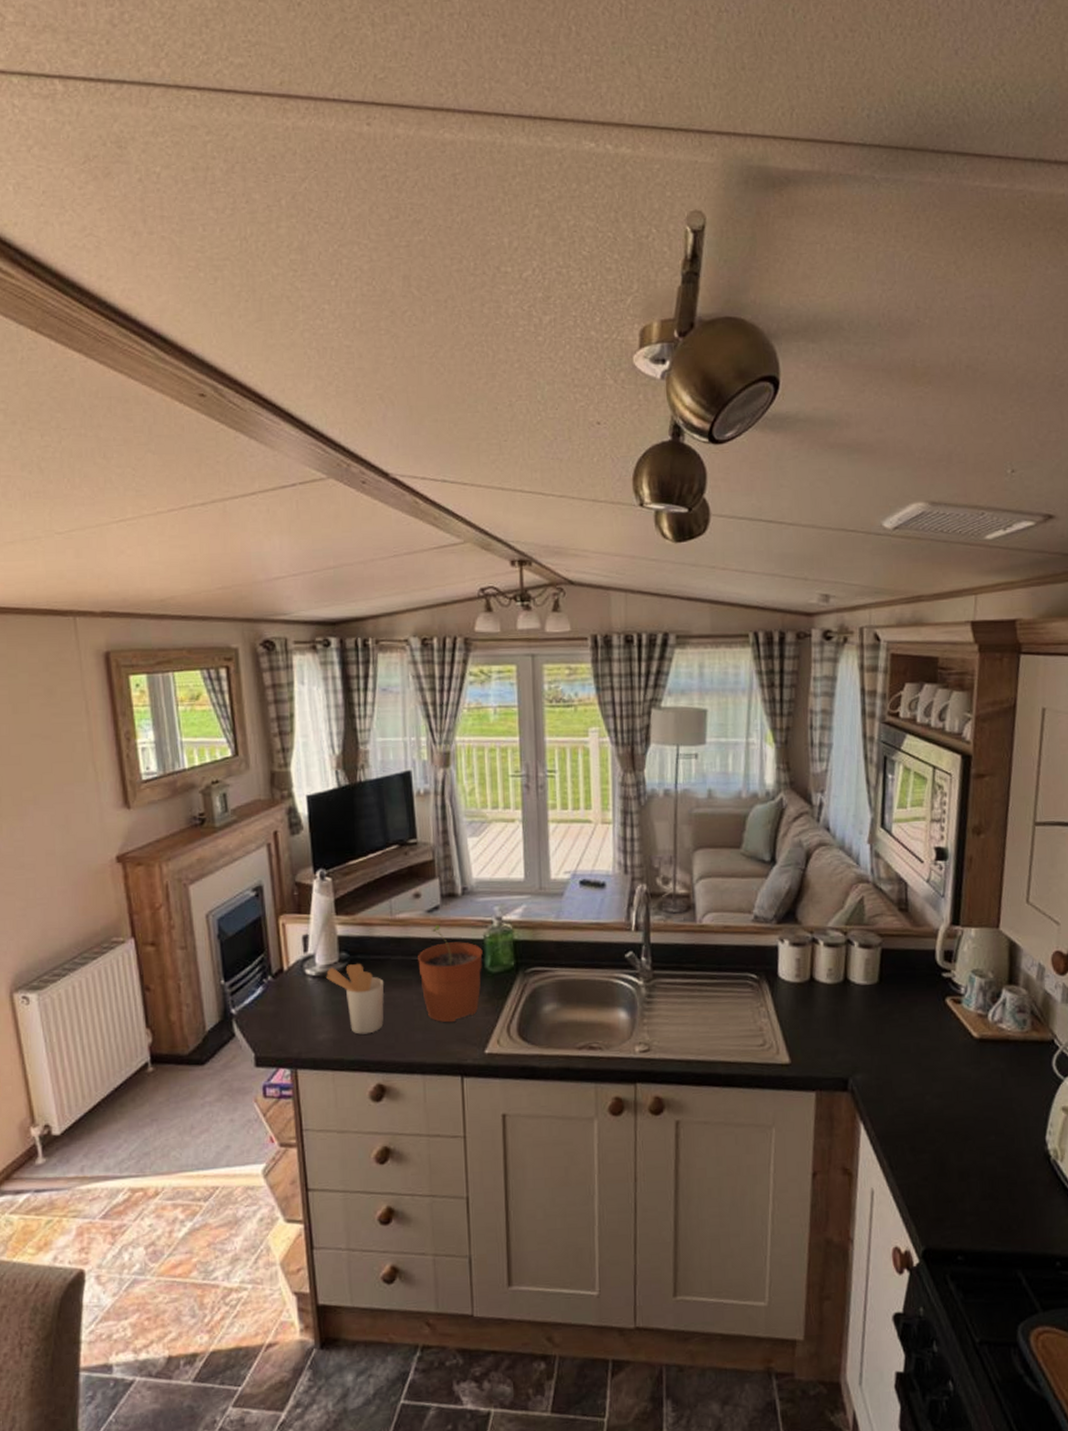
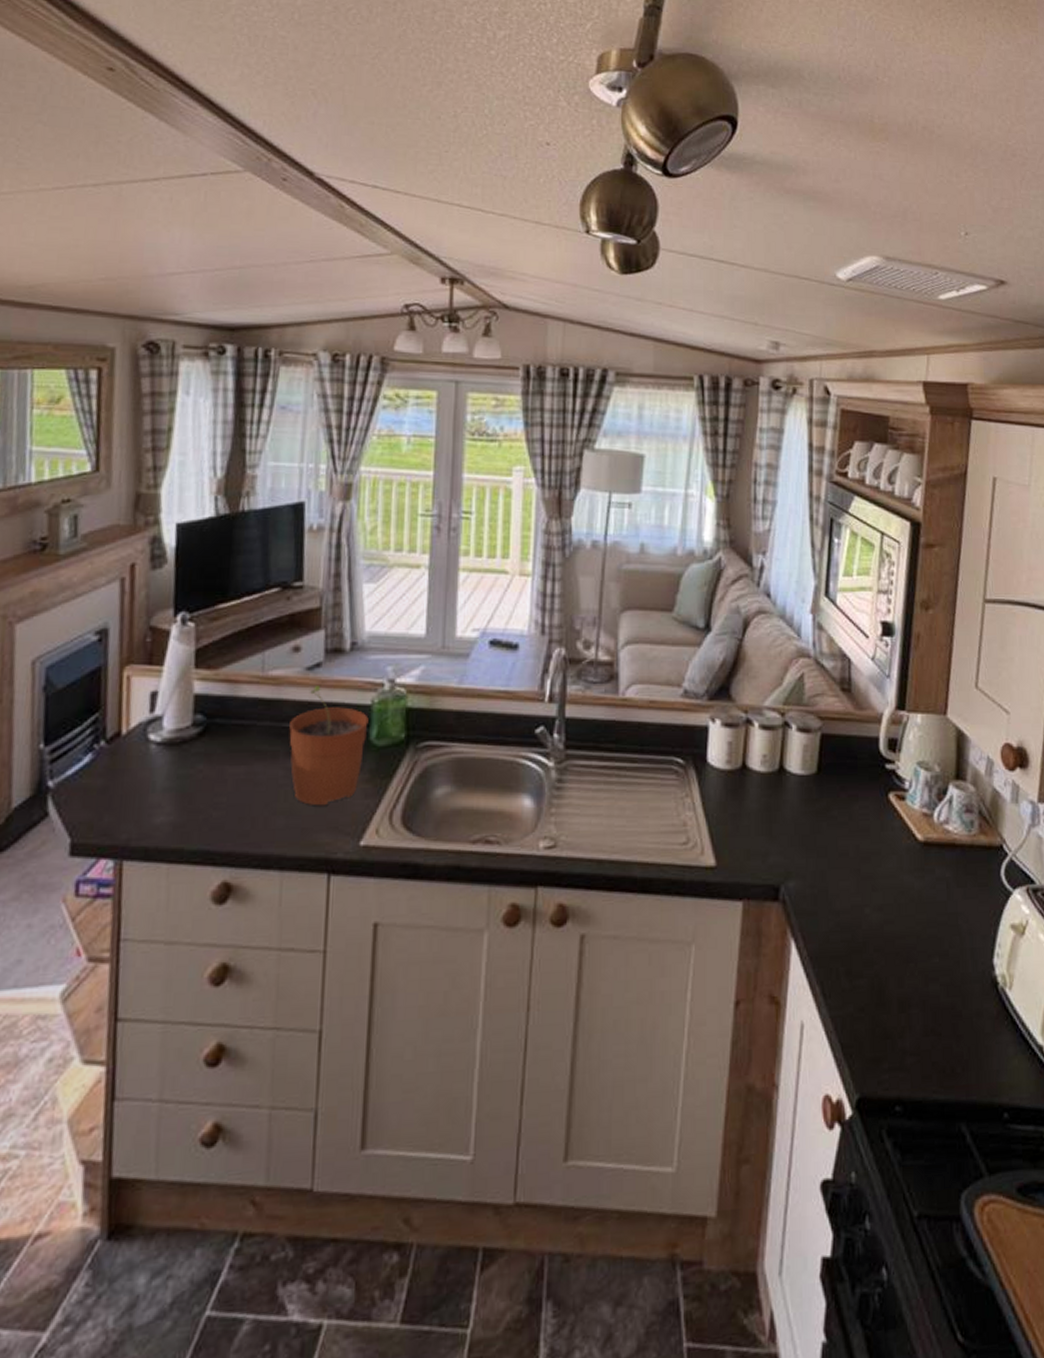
utensil holder: present [326,963,384,1035] -> none [174,728,246,818]

